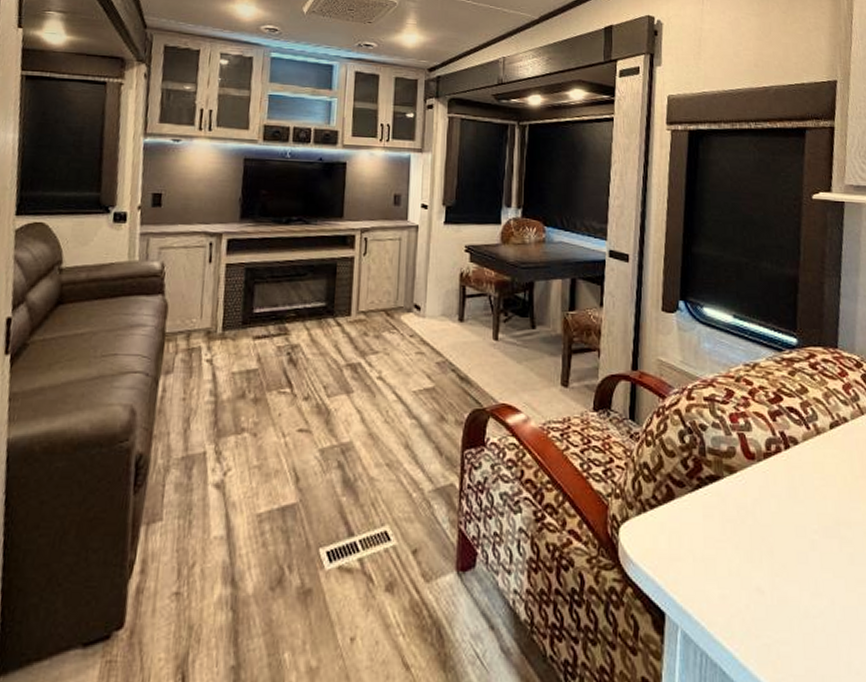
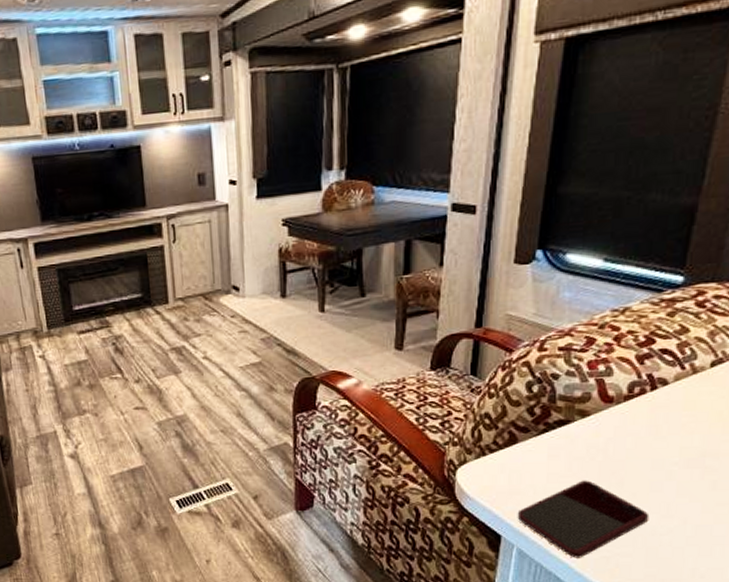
smartphone: none [679,547,801,646] -> present [517,480,650,558]

